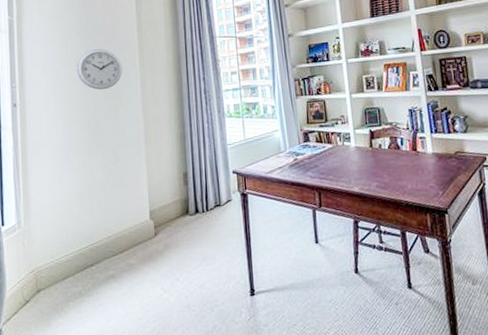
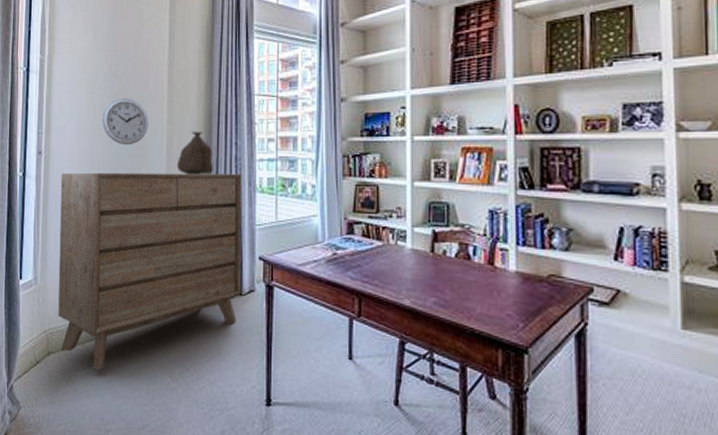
dresser: none [38,103,219,298] -> present [58,172,242,371]
bag: none [151,71,185,110] -> present [176,131,213,175]

